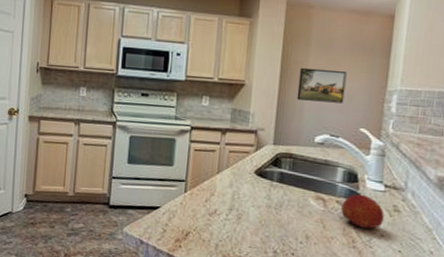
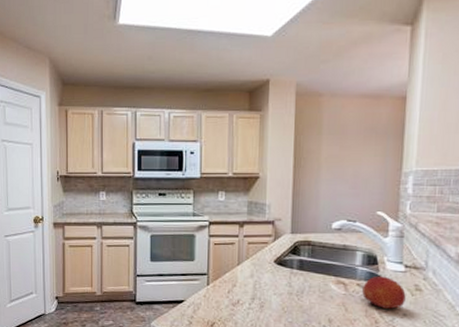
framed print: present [296,67,347,104] -> none [311,156,361,188]

